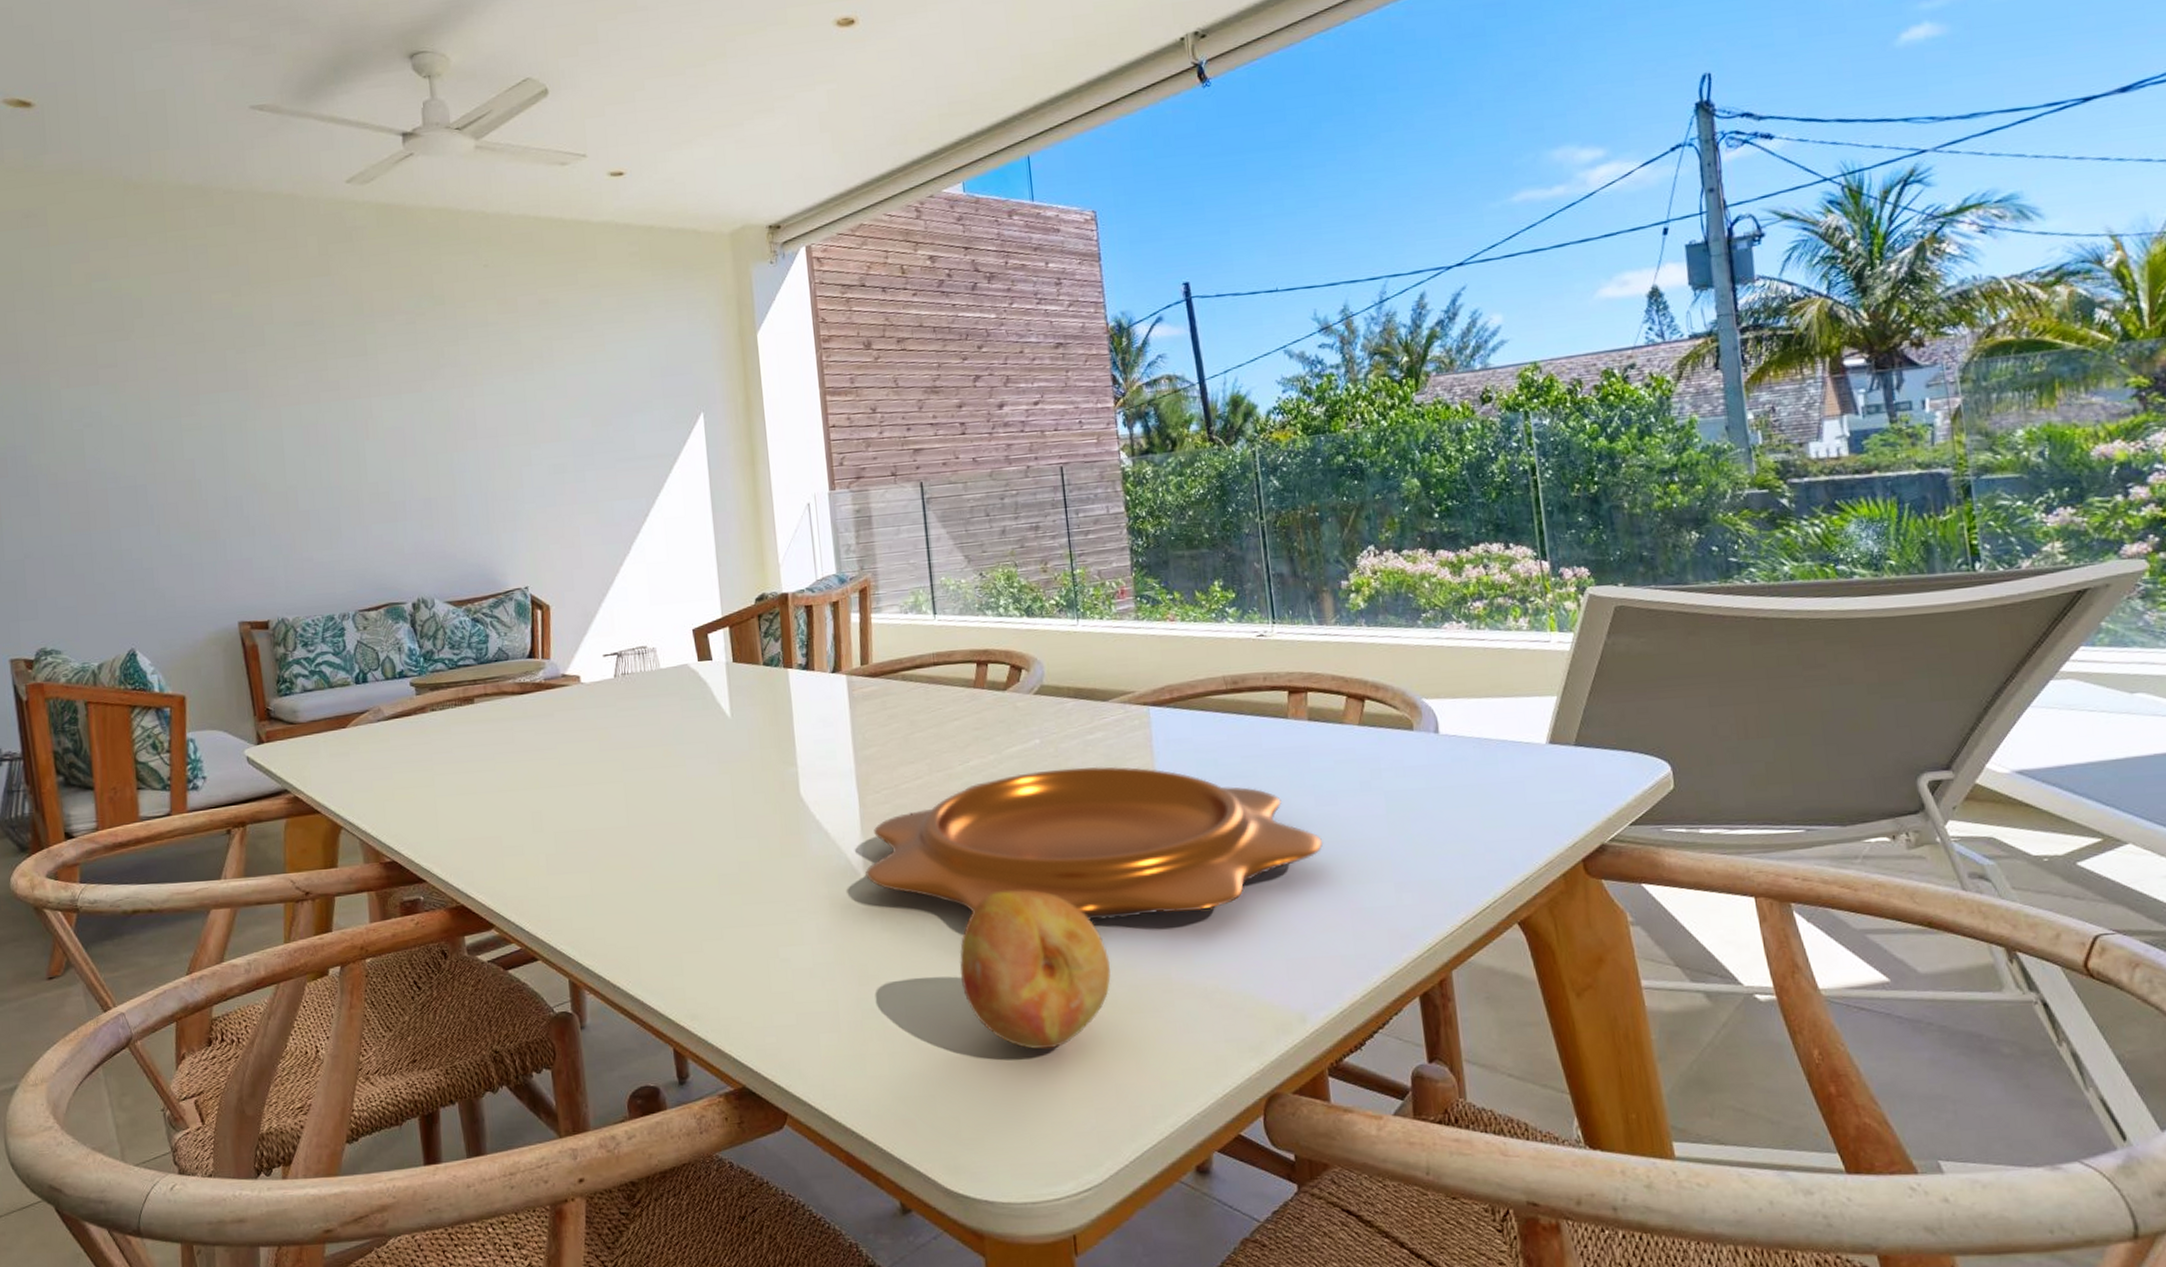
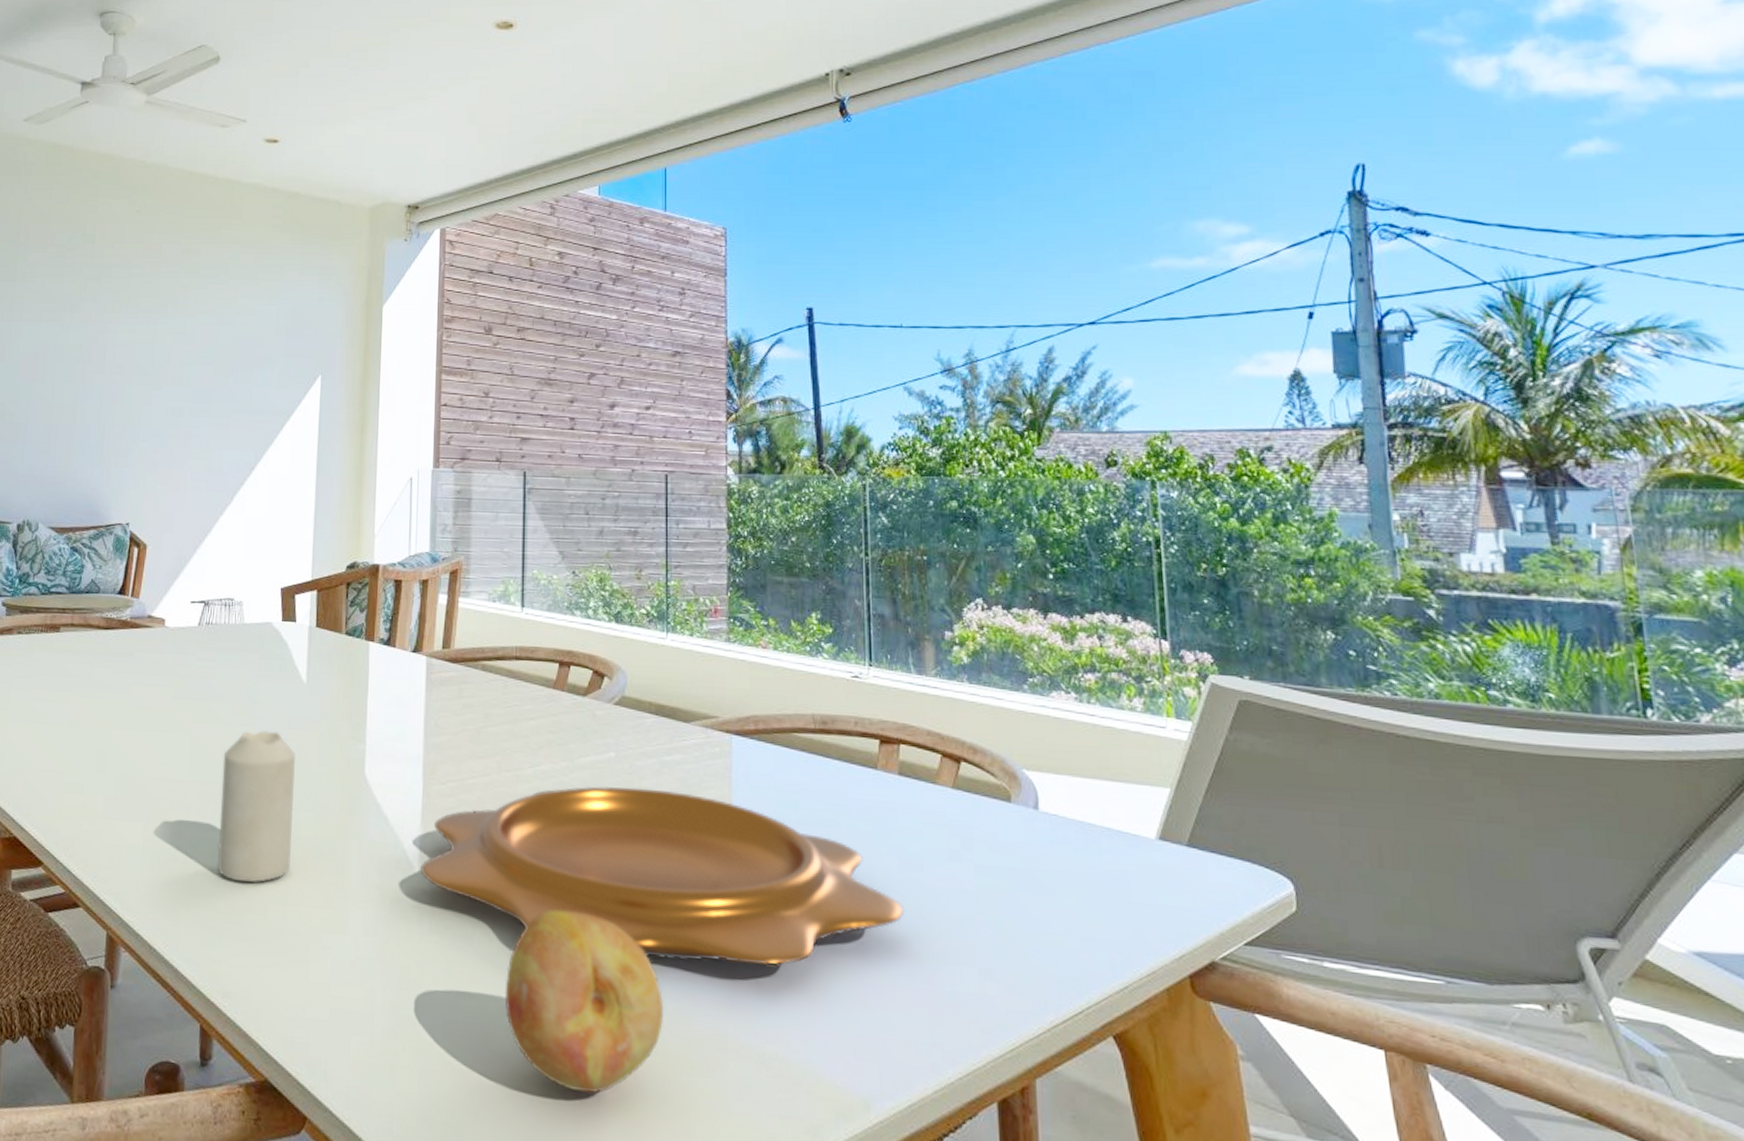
candle: none [658,767,740,913] -> present [217,730,295,884]

